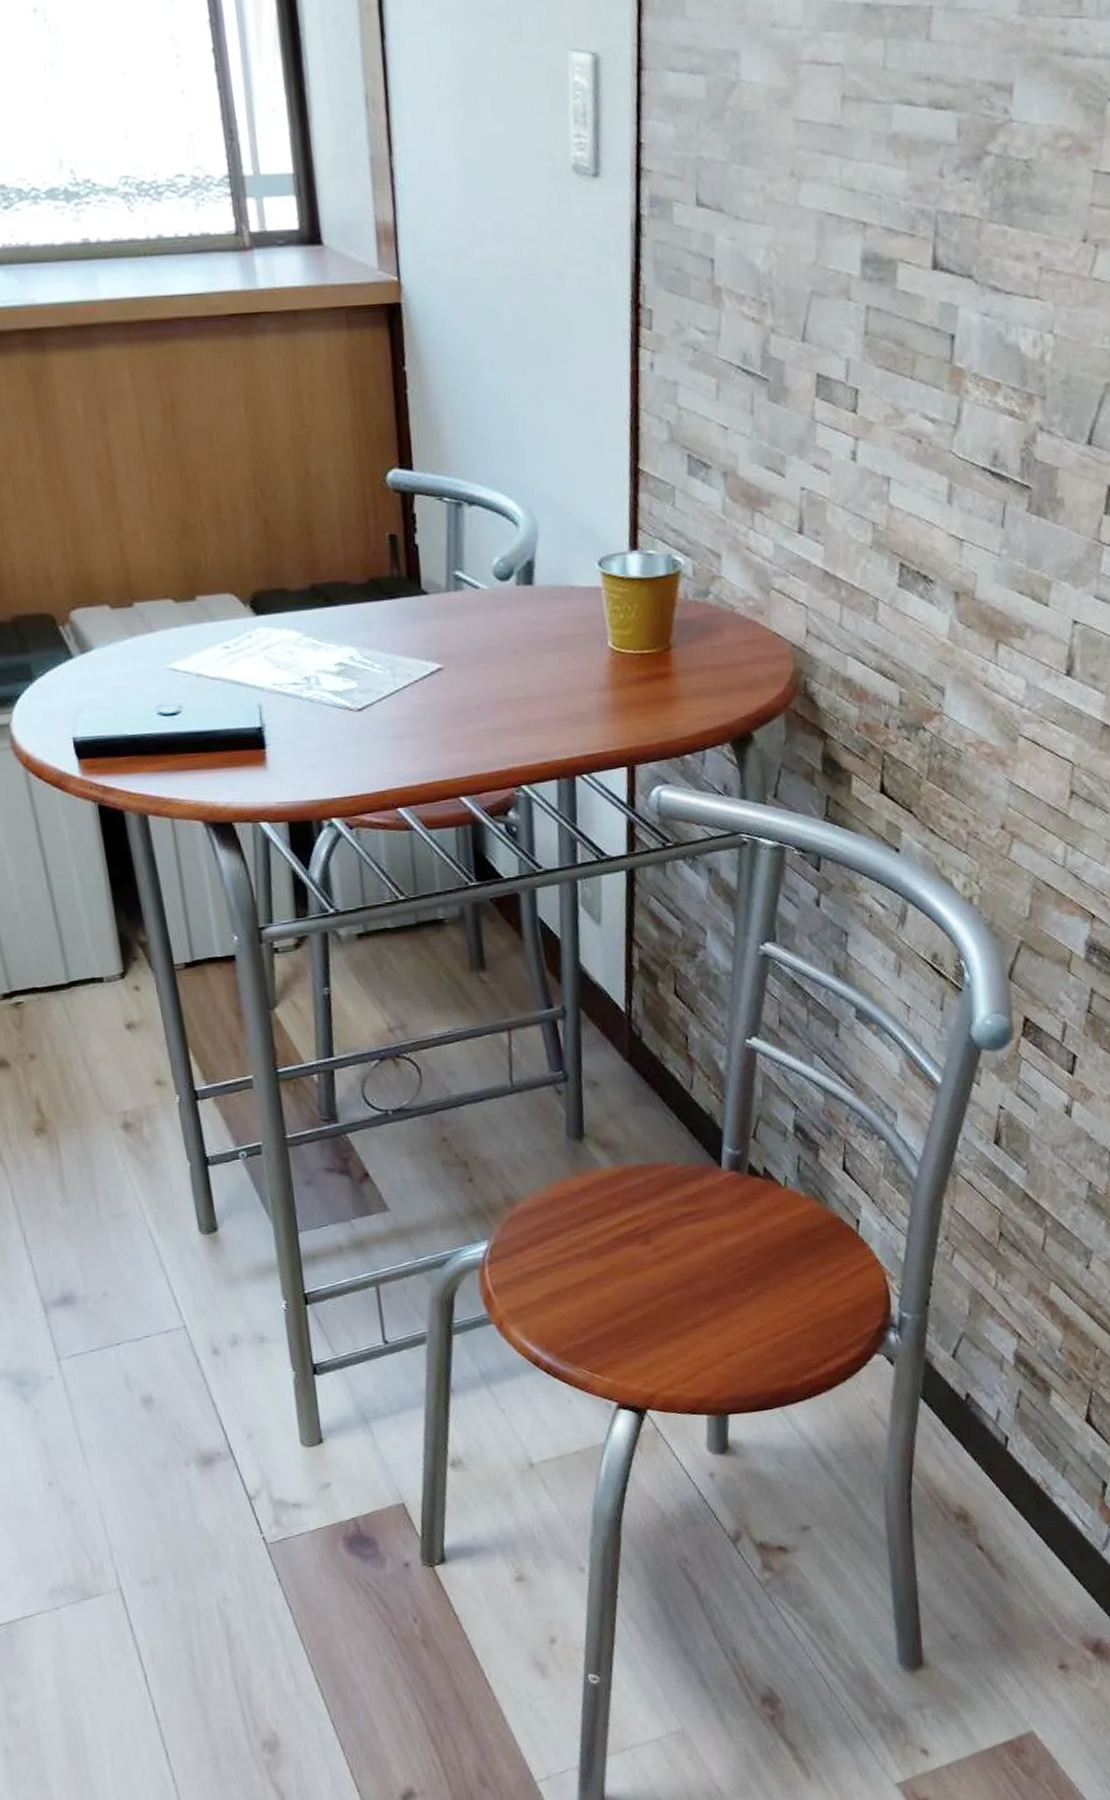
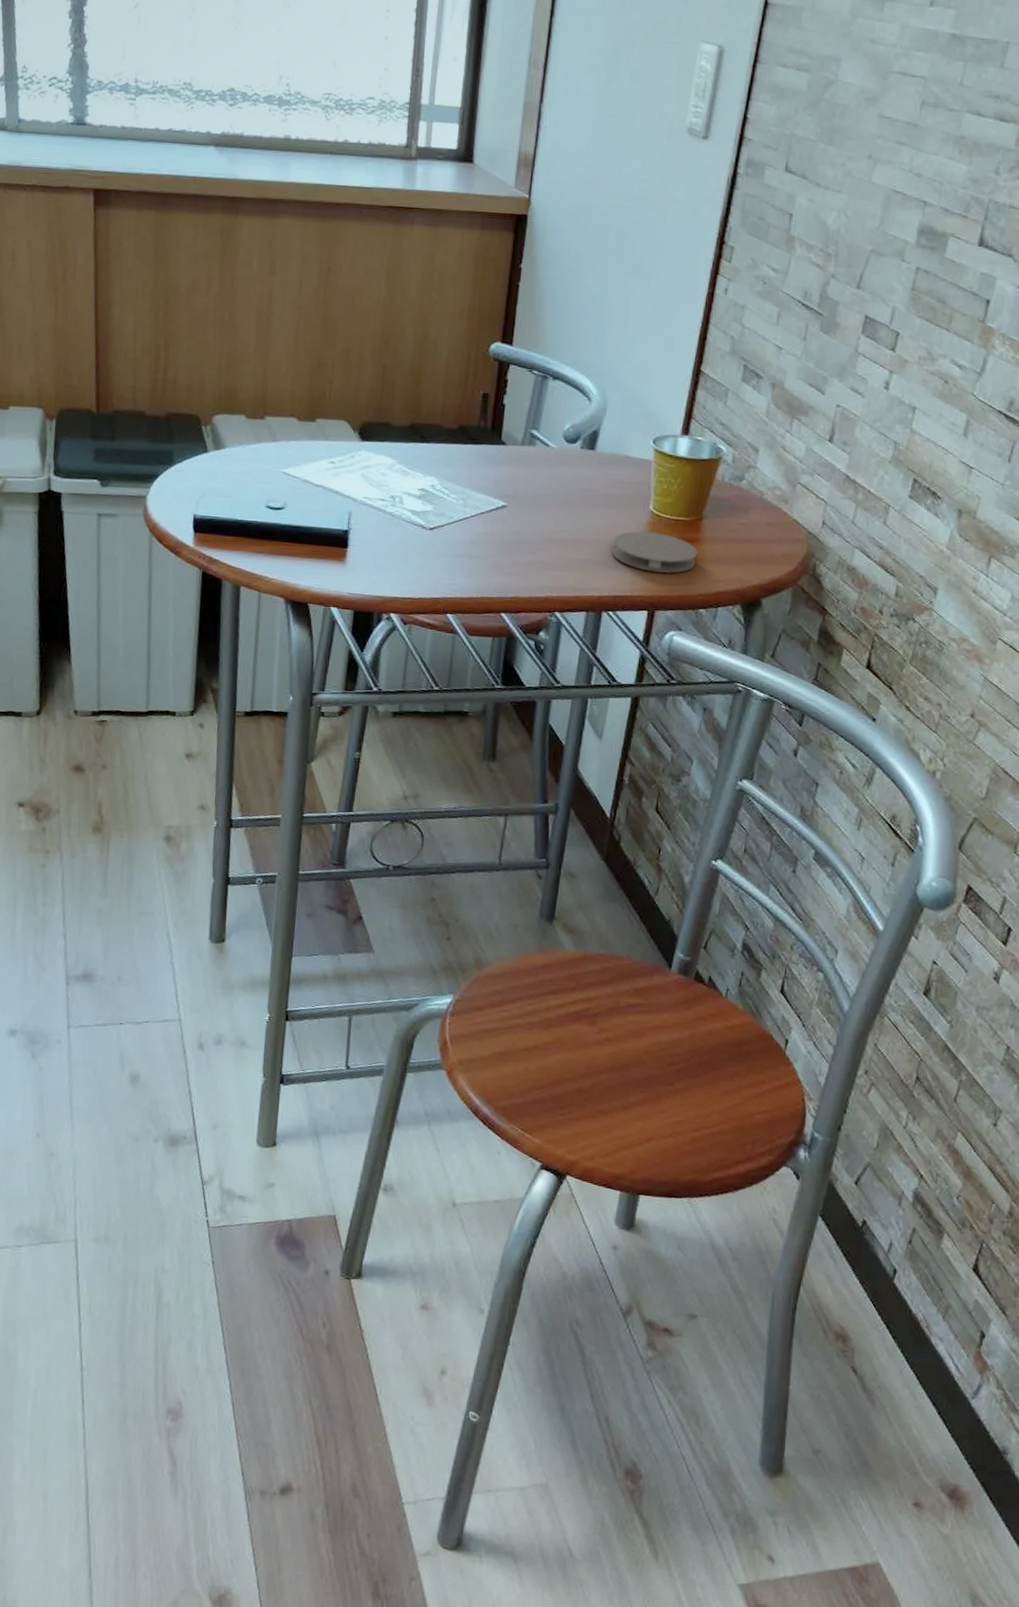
coaster: none [572,672,672,721] -> present [612,531,697,574]

